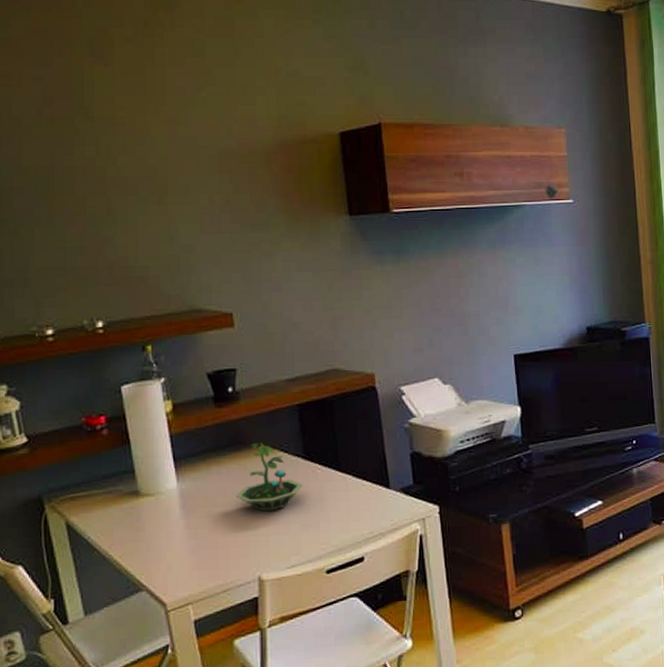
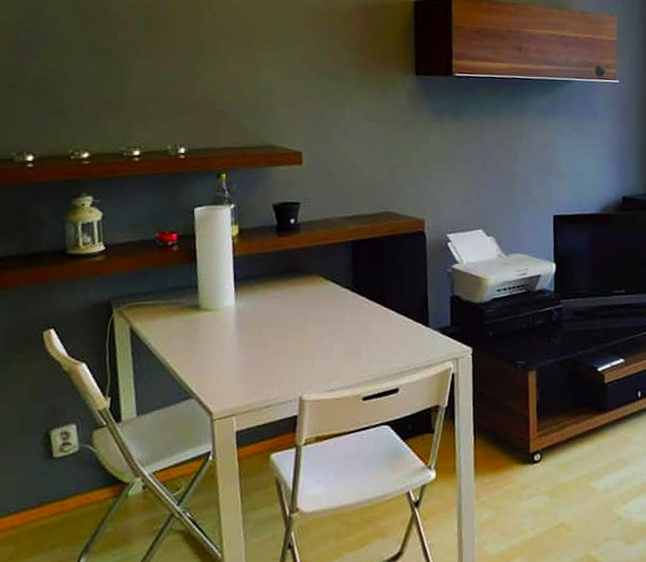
terrarium: present [235,443,304,512] -> none [286,272,350,337]

